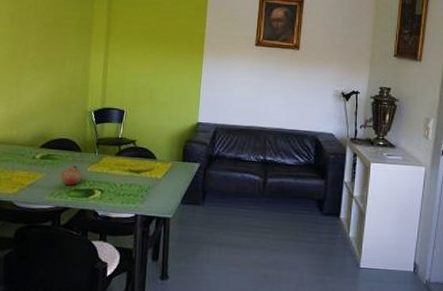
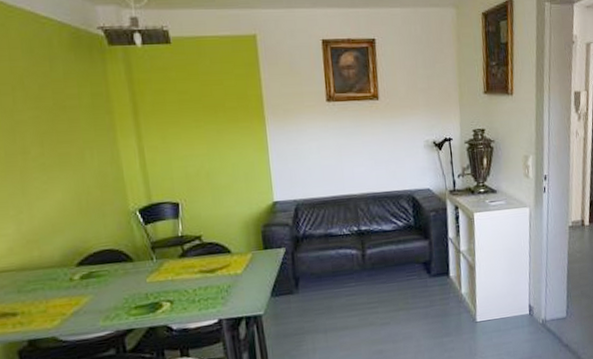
fruit: present [60,165,82,186] -> none [113,278,142,304]

